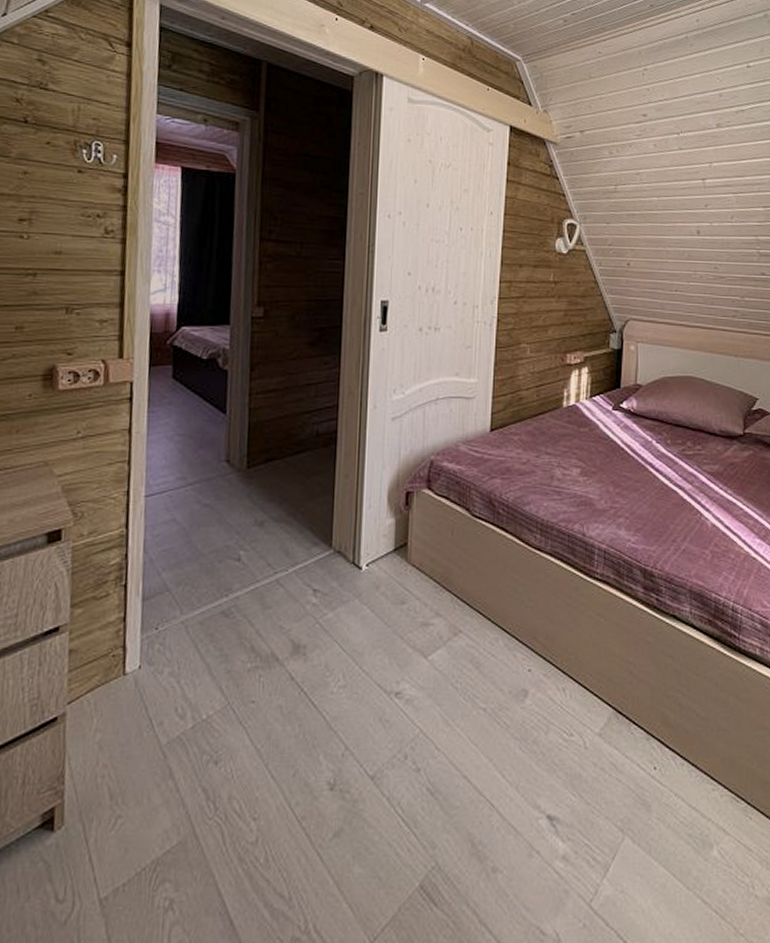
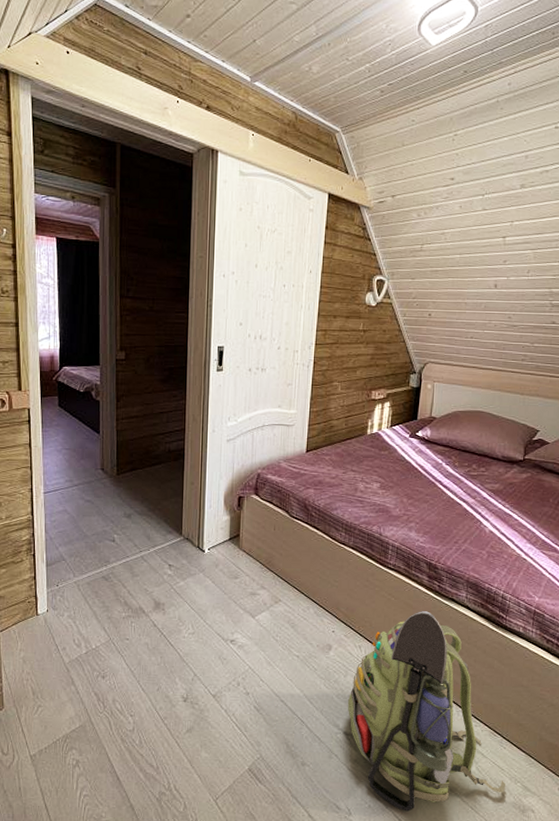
backpack: none [550,634,755,928] -> present [347,611,505,812]

